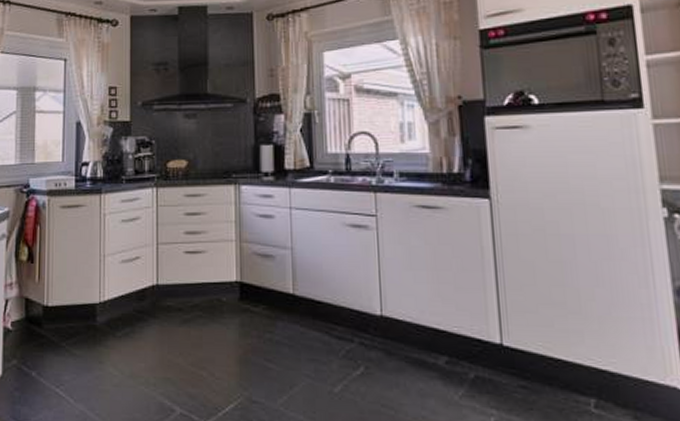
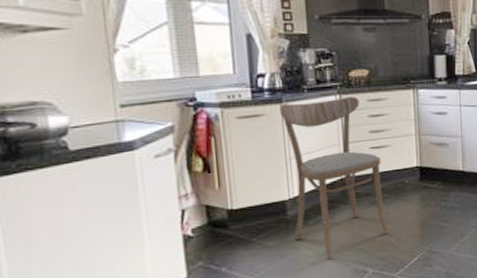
dining chair: none [99,191,200,385] -> present [279,97,388,260]

